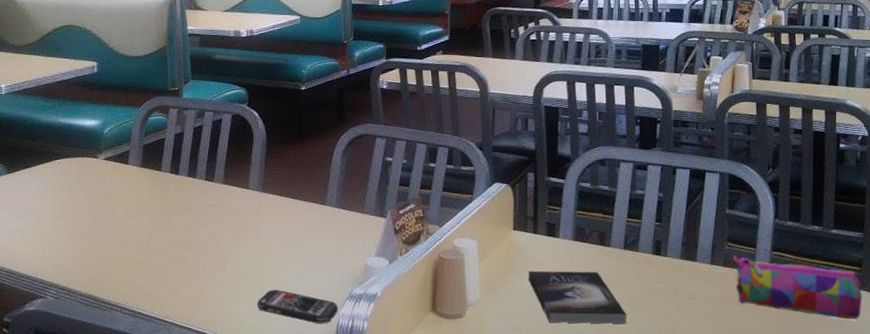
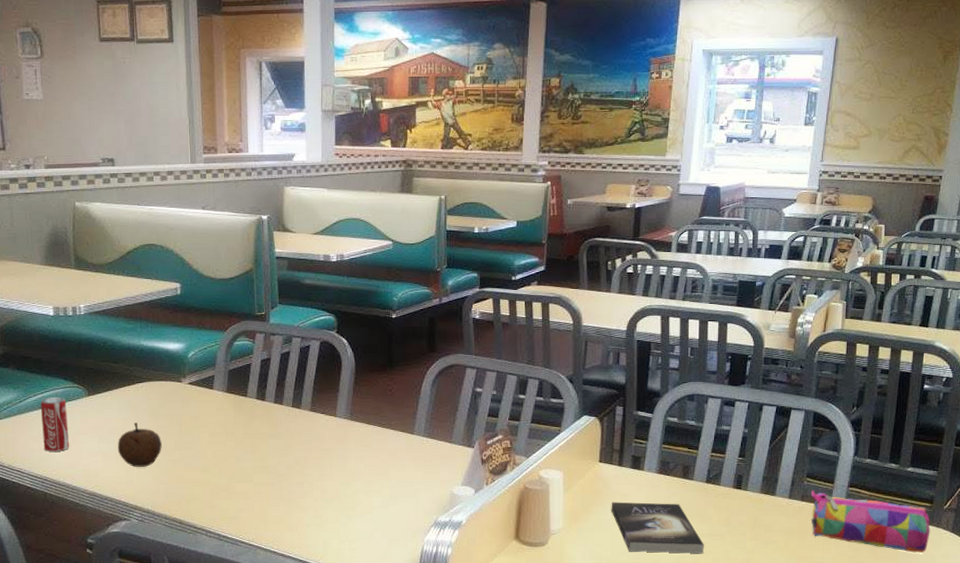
fruit: none [34,199,78,244] -> present [117,423,162,467]
smartphone: present [256,289,339,324] -> none [342,515,423,550]

